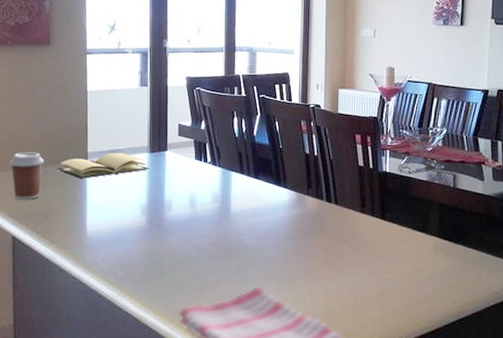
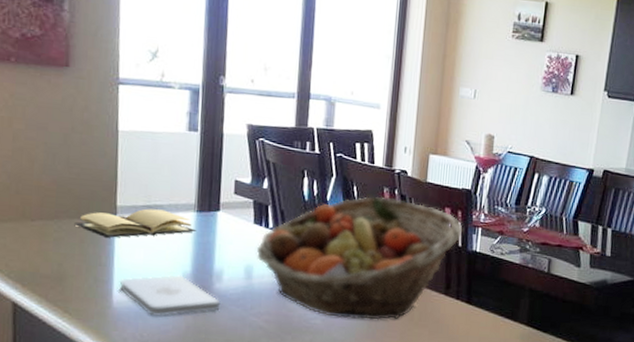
coffee cup: present [9,152,45,200] -> none [9,200,59,260]
notepad: none [91,206,171,243] -> present [119,274,221,317]
fruit basket: none [198,128,373,238] -> present [256,196,463,320]

